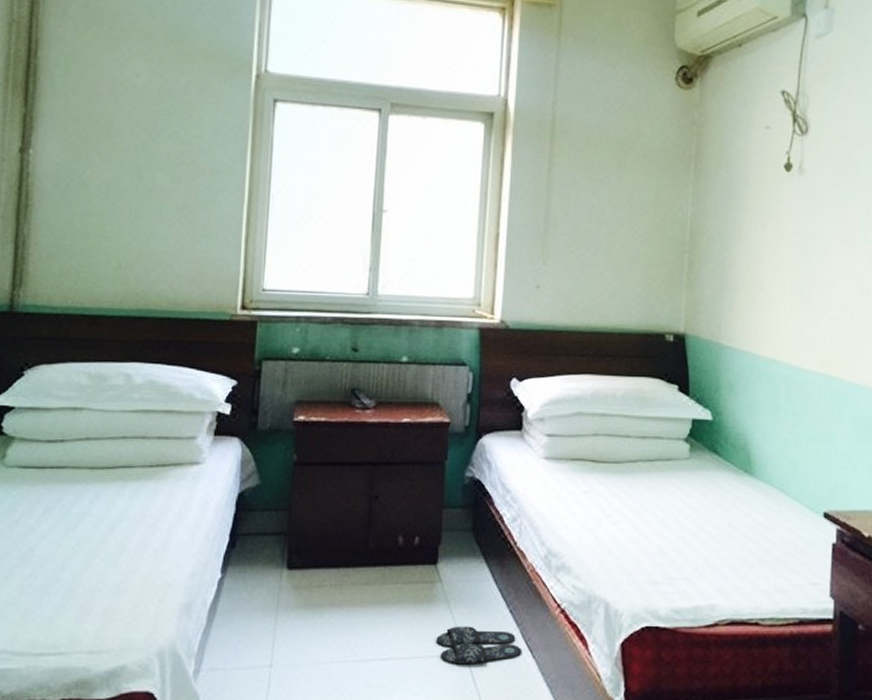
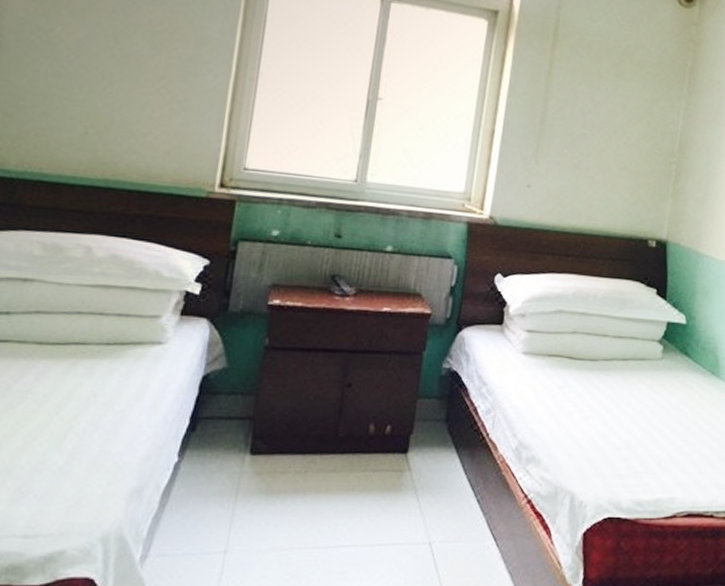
slippers: present [436,626,522,665] -> none [401,514,487,552]

